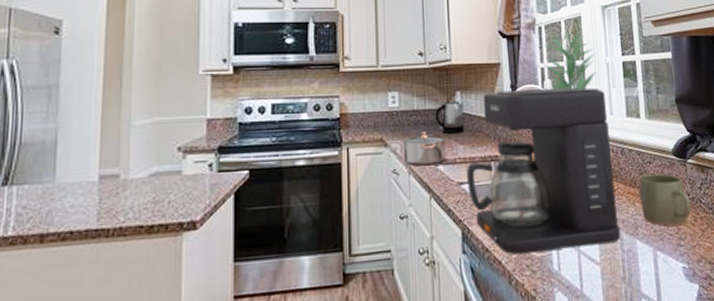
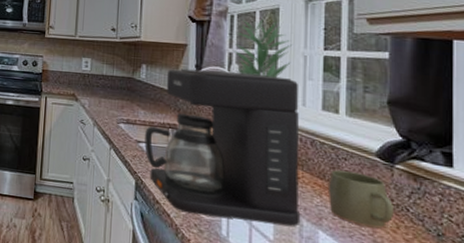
cooking pot: present [403,131,447,166] -> none [90,93,129,123]
kettle: present [435,101,465,135] -> none [121,71,148,100]

